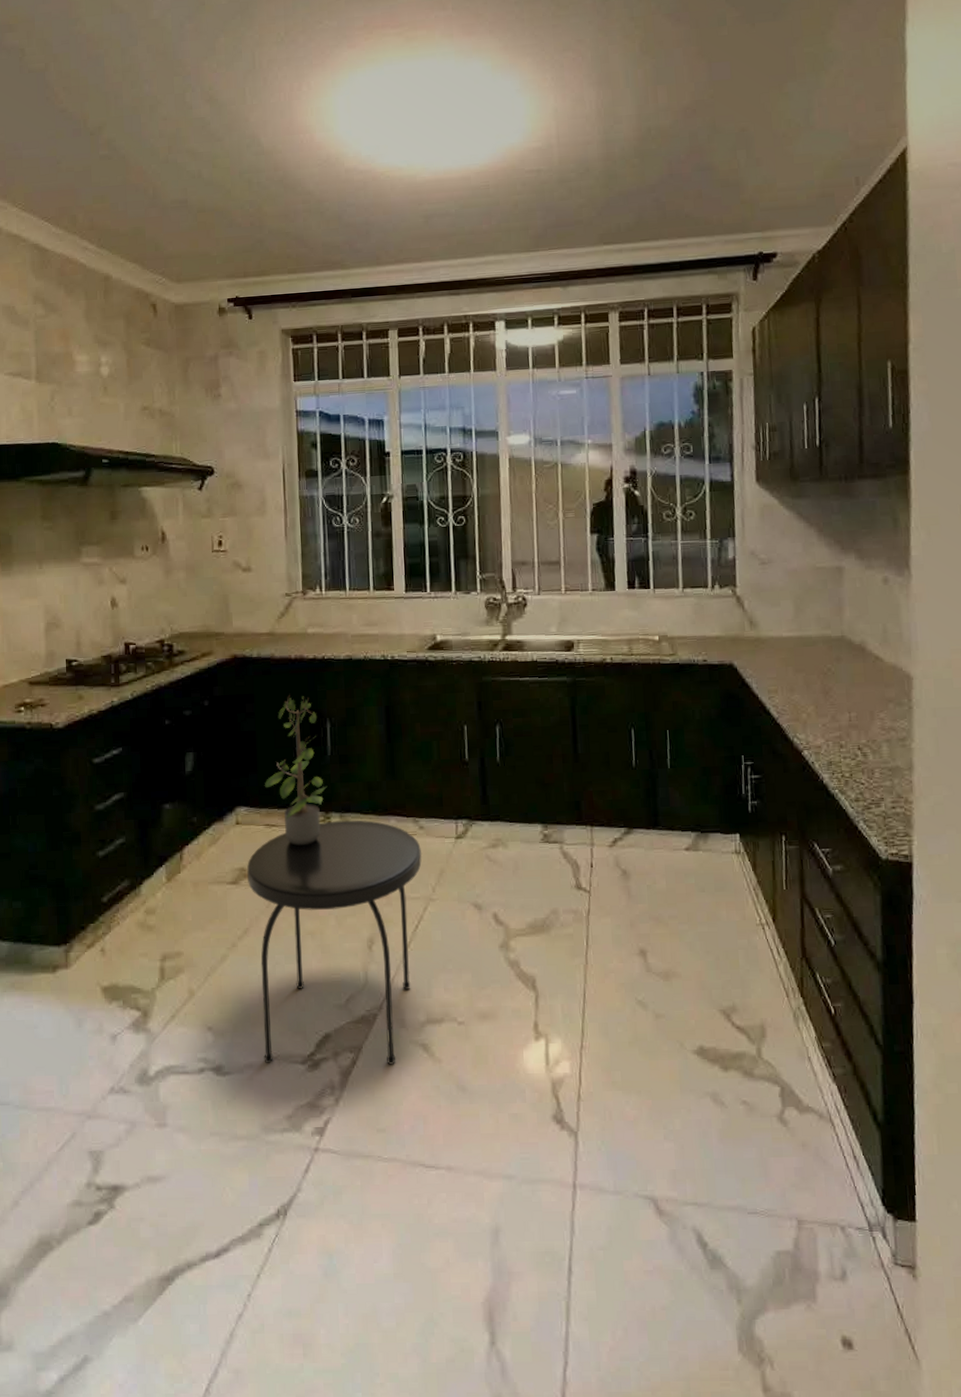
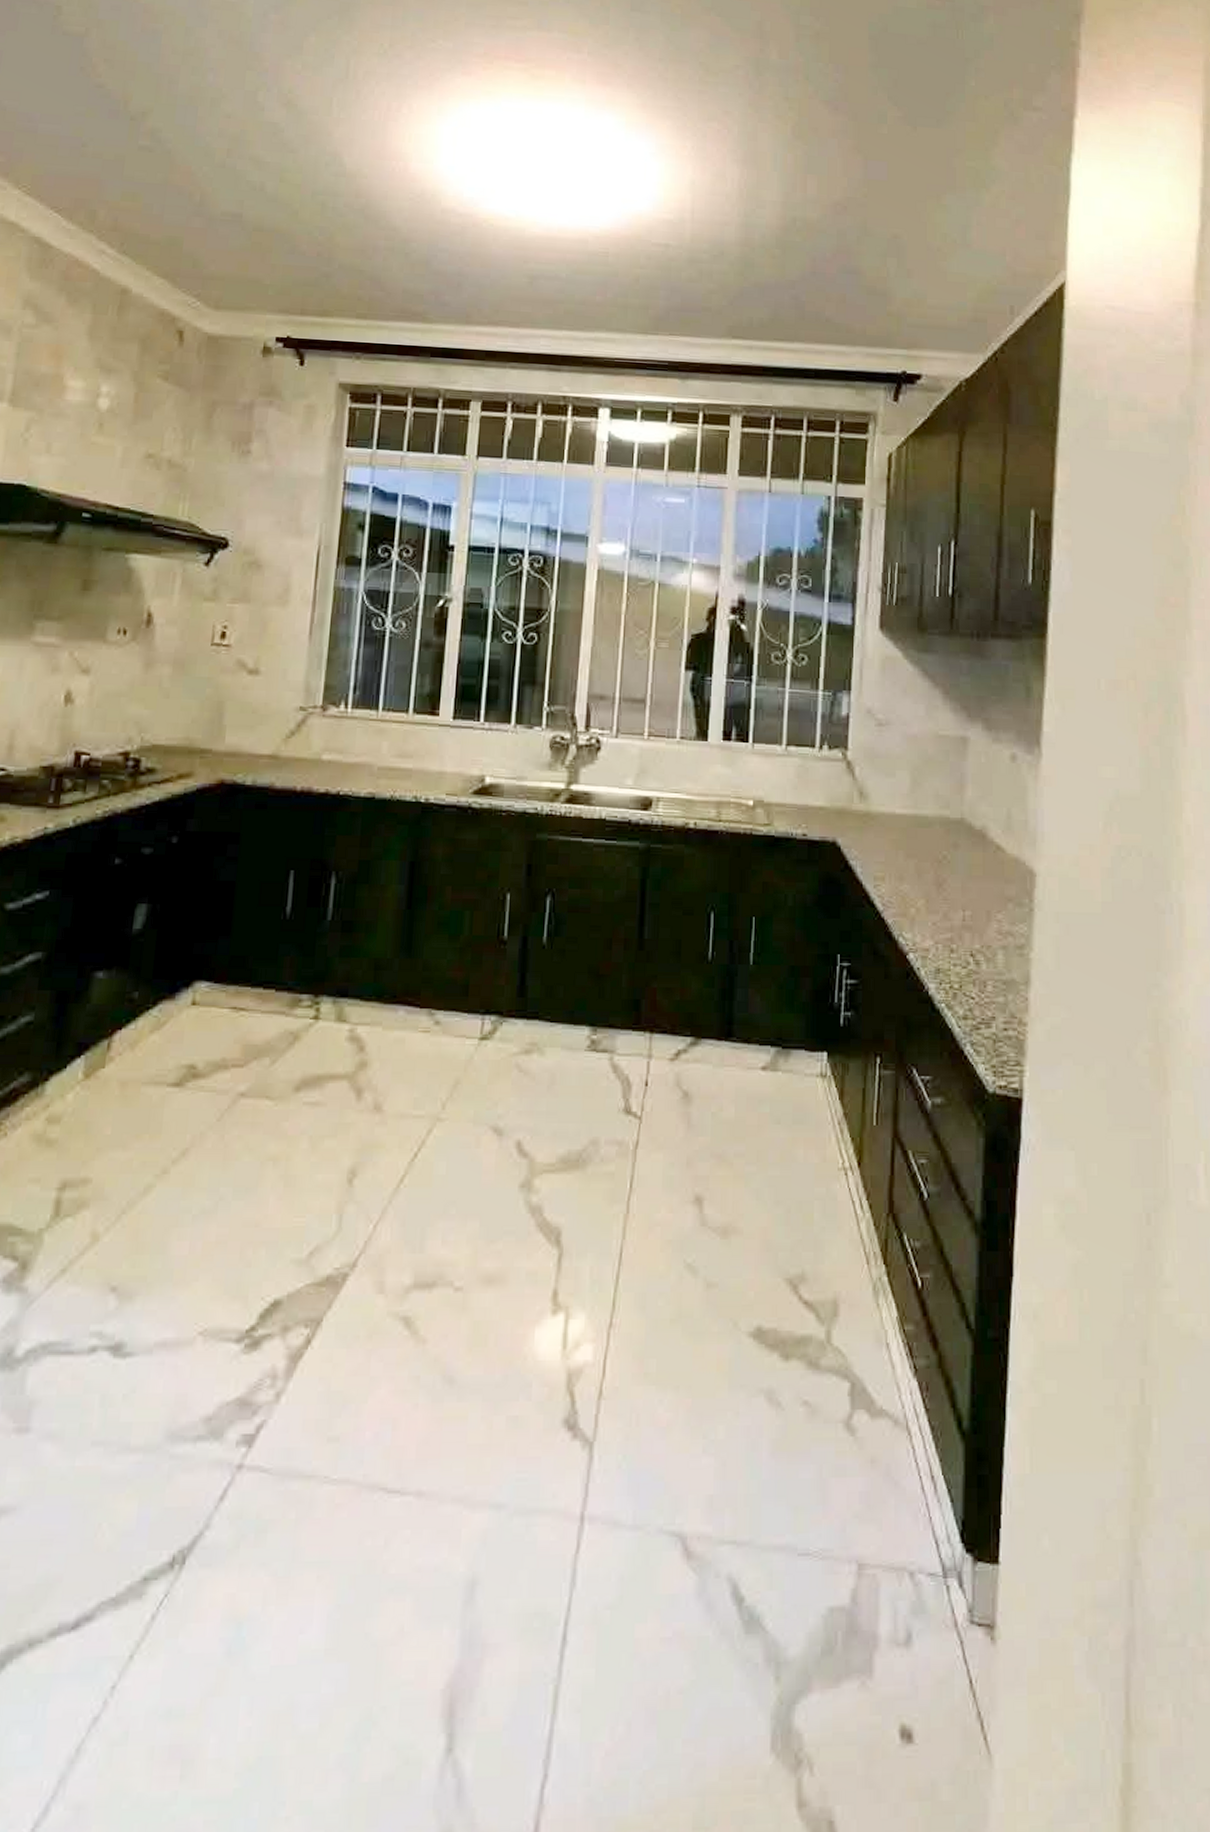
side table: present [246,820,422,1065] -> none [183,1007,435,1345]
potted plant: present [265,695,328,846] -> none [238,838,322,1038]

